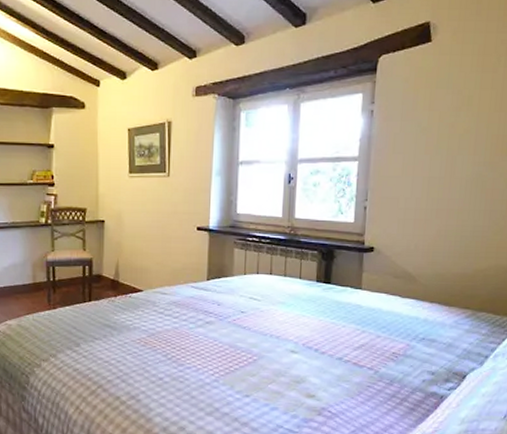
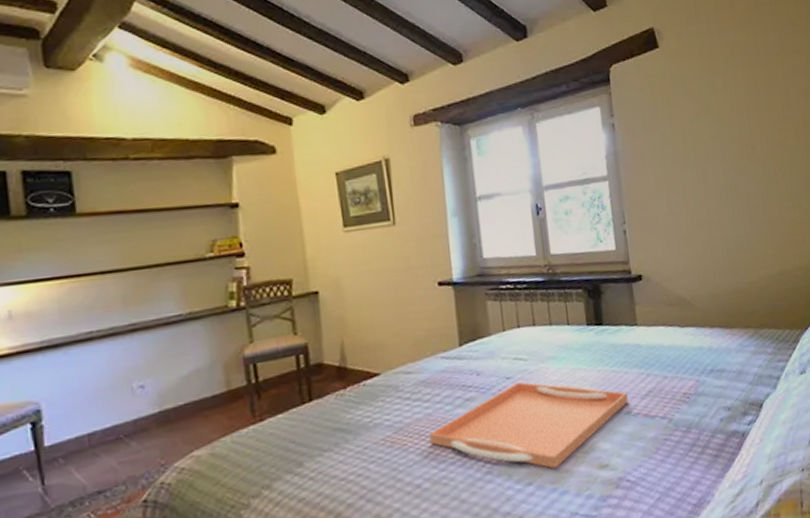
serving tray: none [174,316,342,389] -> present [429,381,628,469]

